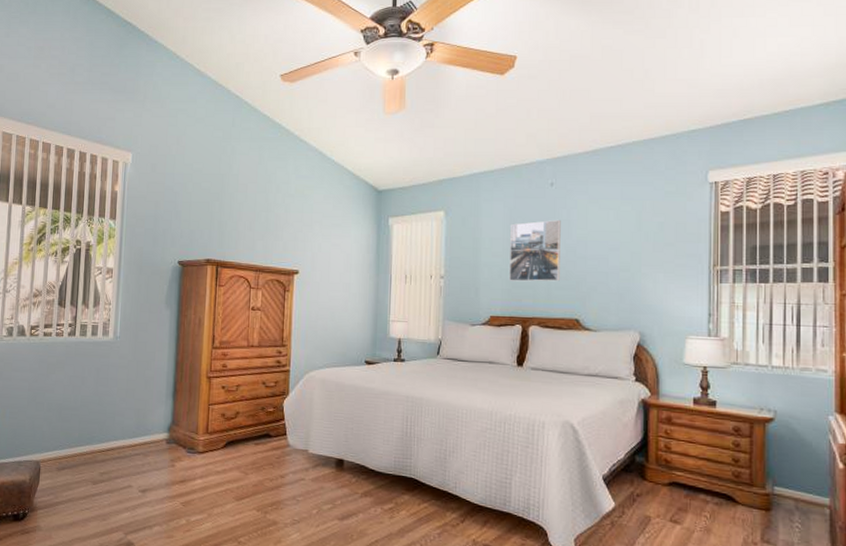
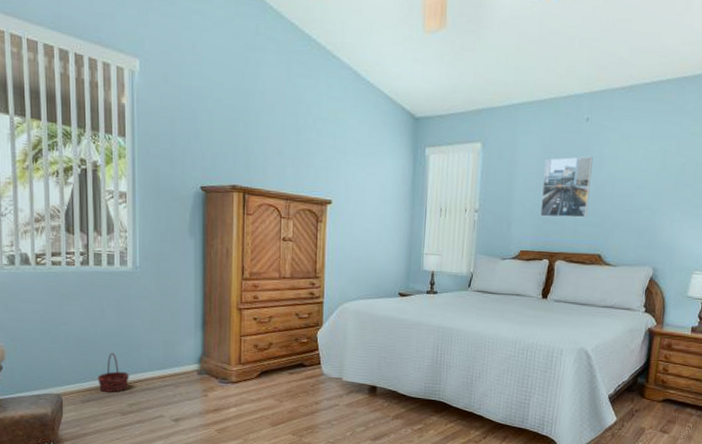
basket: none [73,420,104,460] -> present [97,352,130,392]

